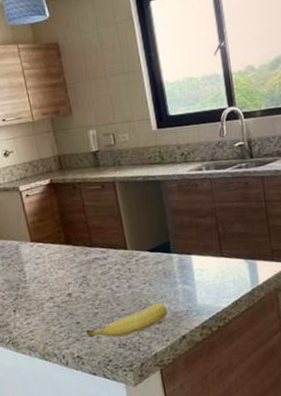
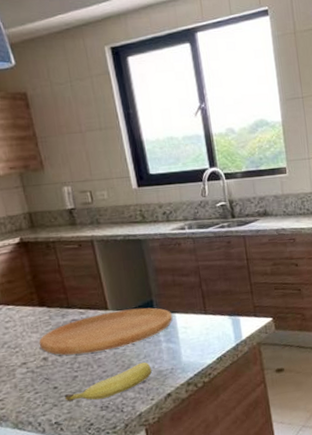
cutting board: none [64,248,189,292] -> present [38,307,173,355]

